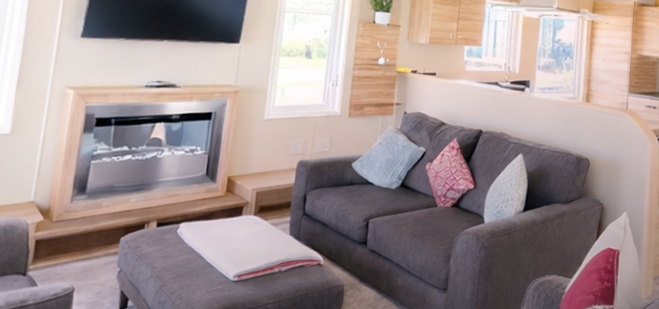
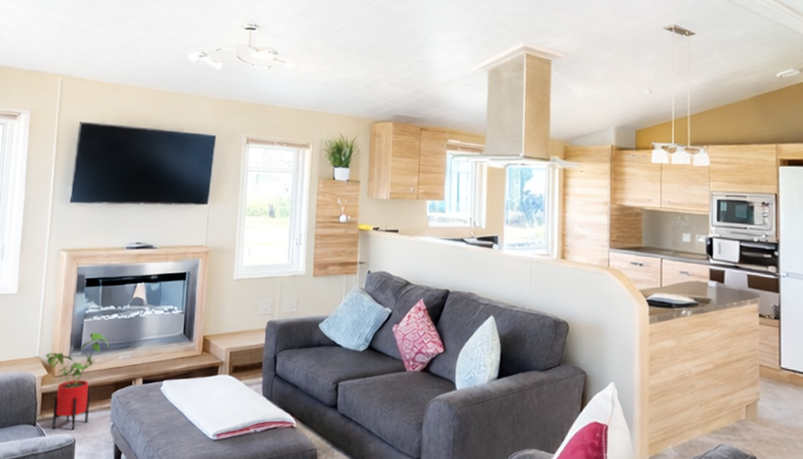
house plant: none [42,174,120,279] -> present [46,332,109,431]

